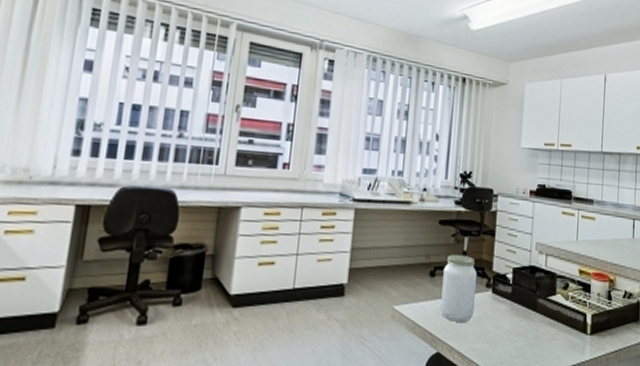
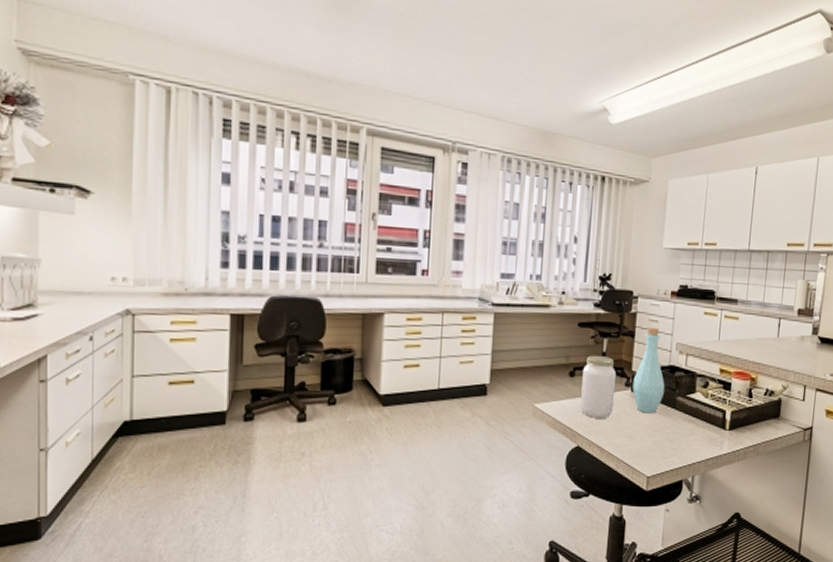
bottle: none [493,226,526,317] -> present [632,327,665,414]

